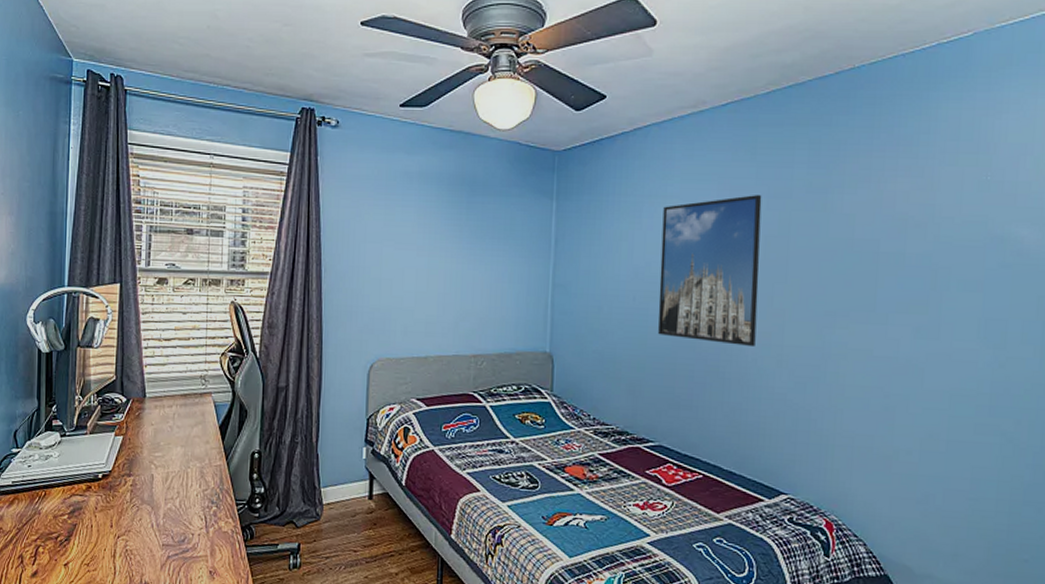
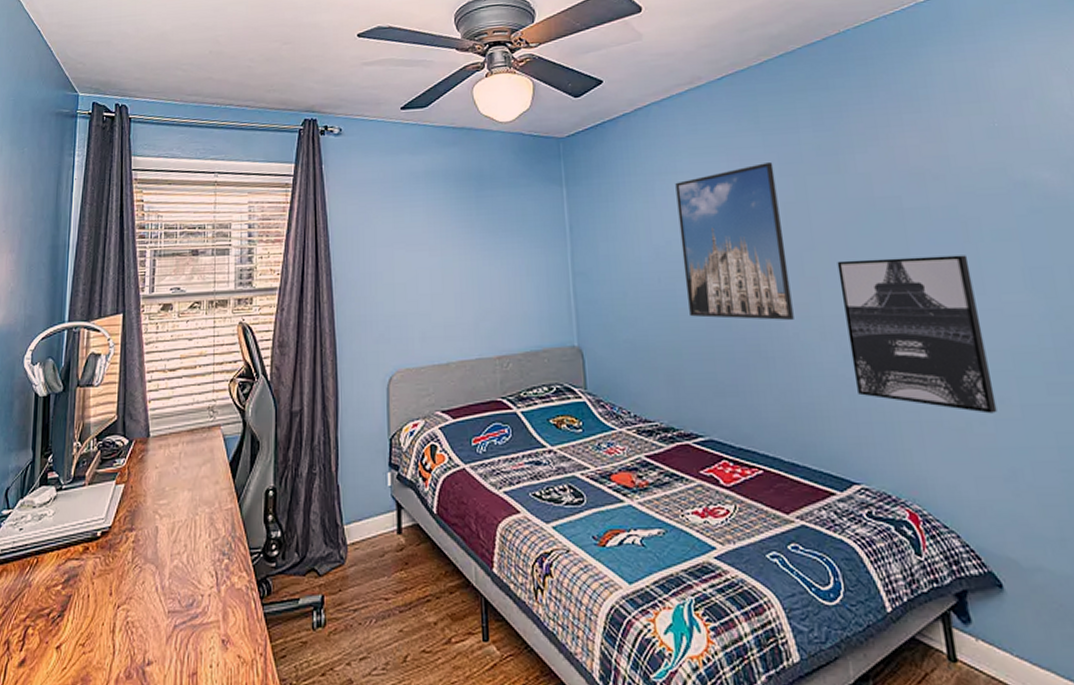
wall art: none [800,296,930,446] -> present [837,255,997,414]

